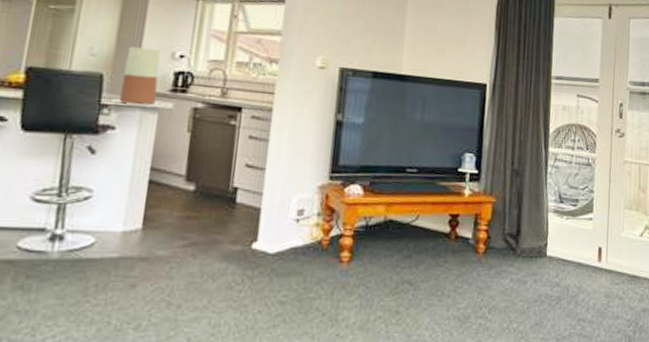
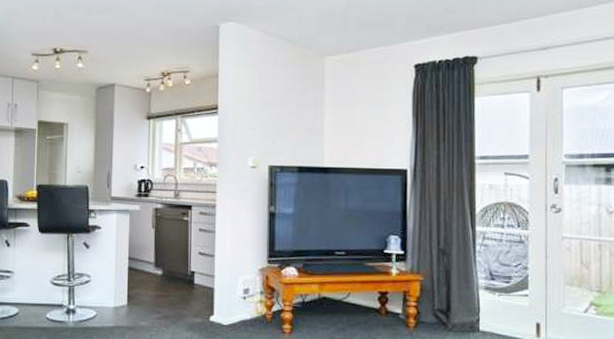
vase: present [118,46,161,106] -> none [101,162,127,209]

